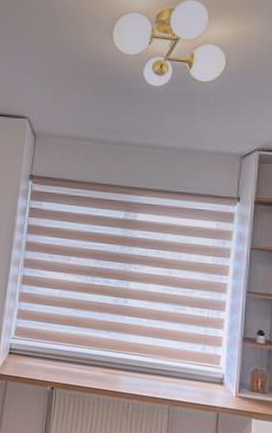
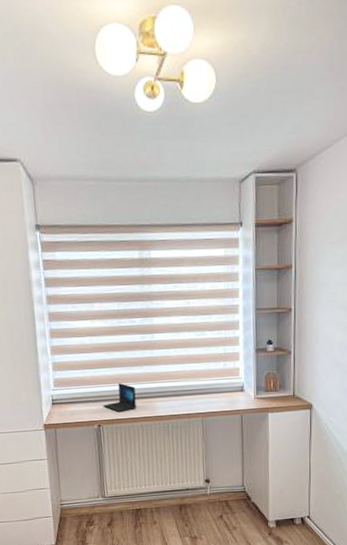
laptop: none [60,345,98,378] -> present [103,383,136,413]

